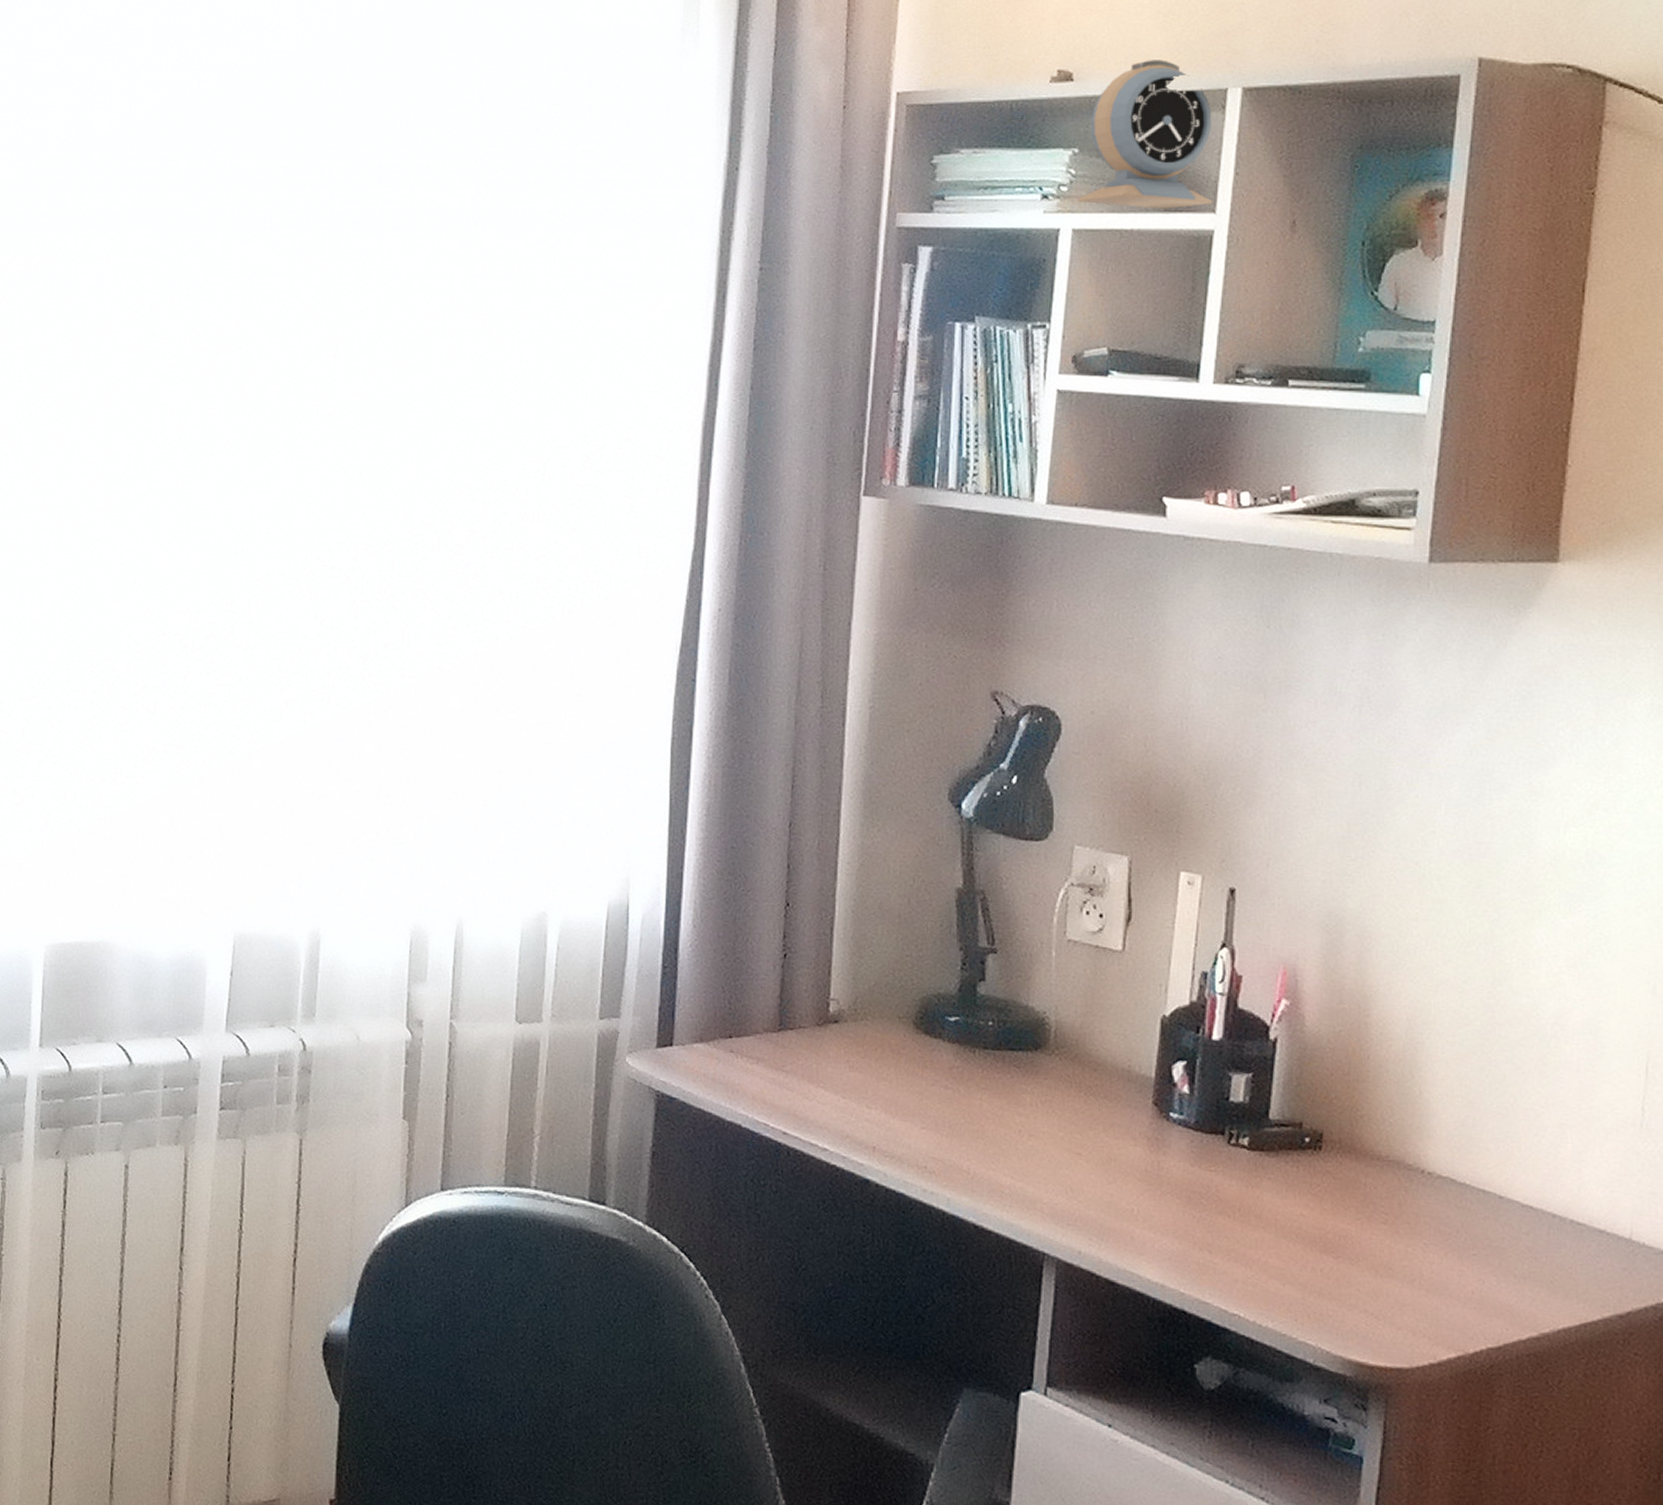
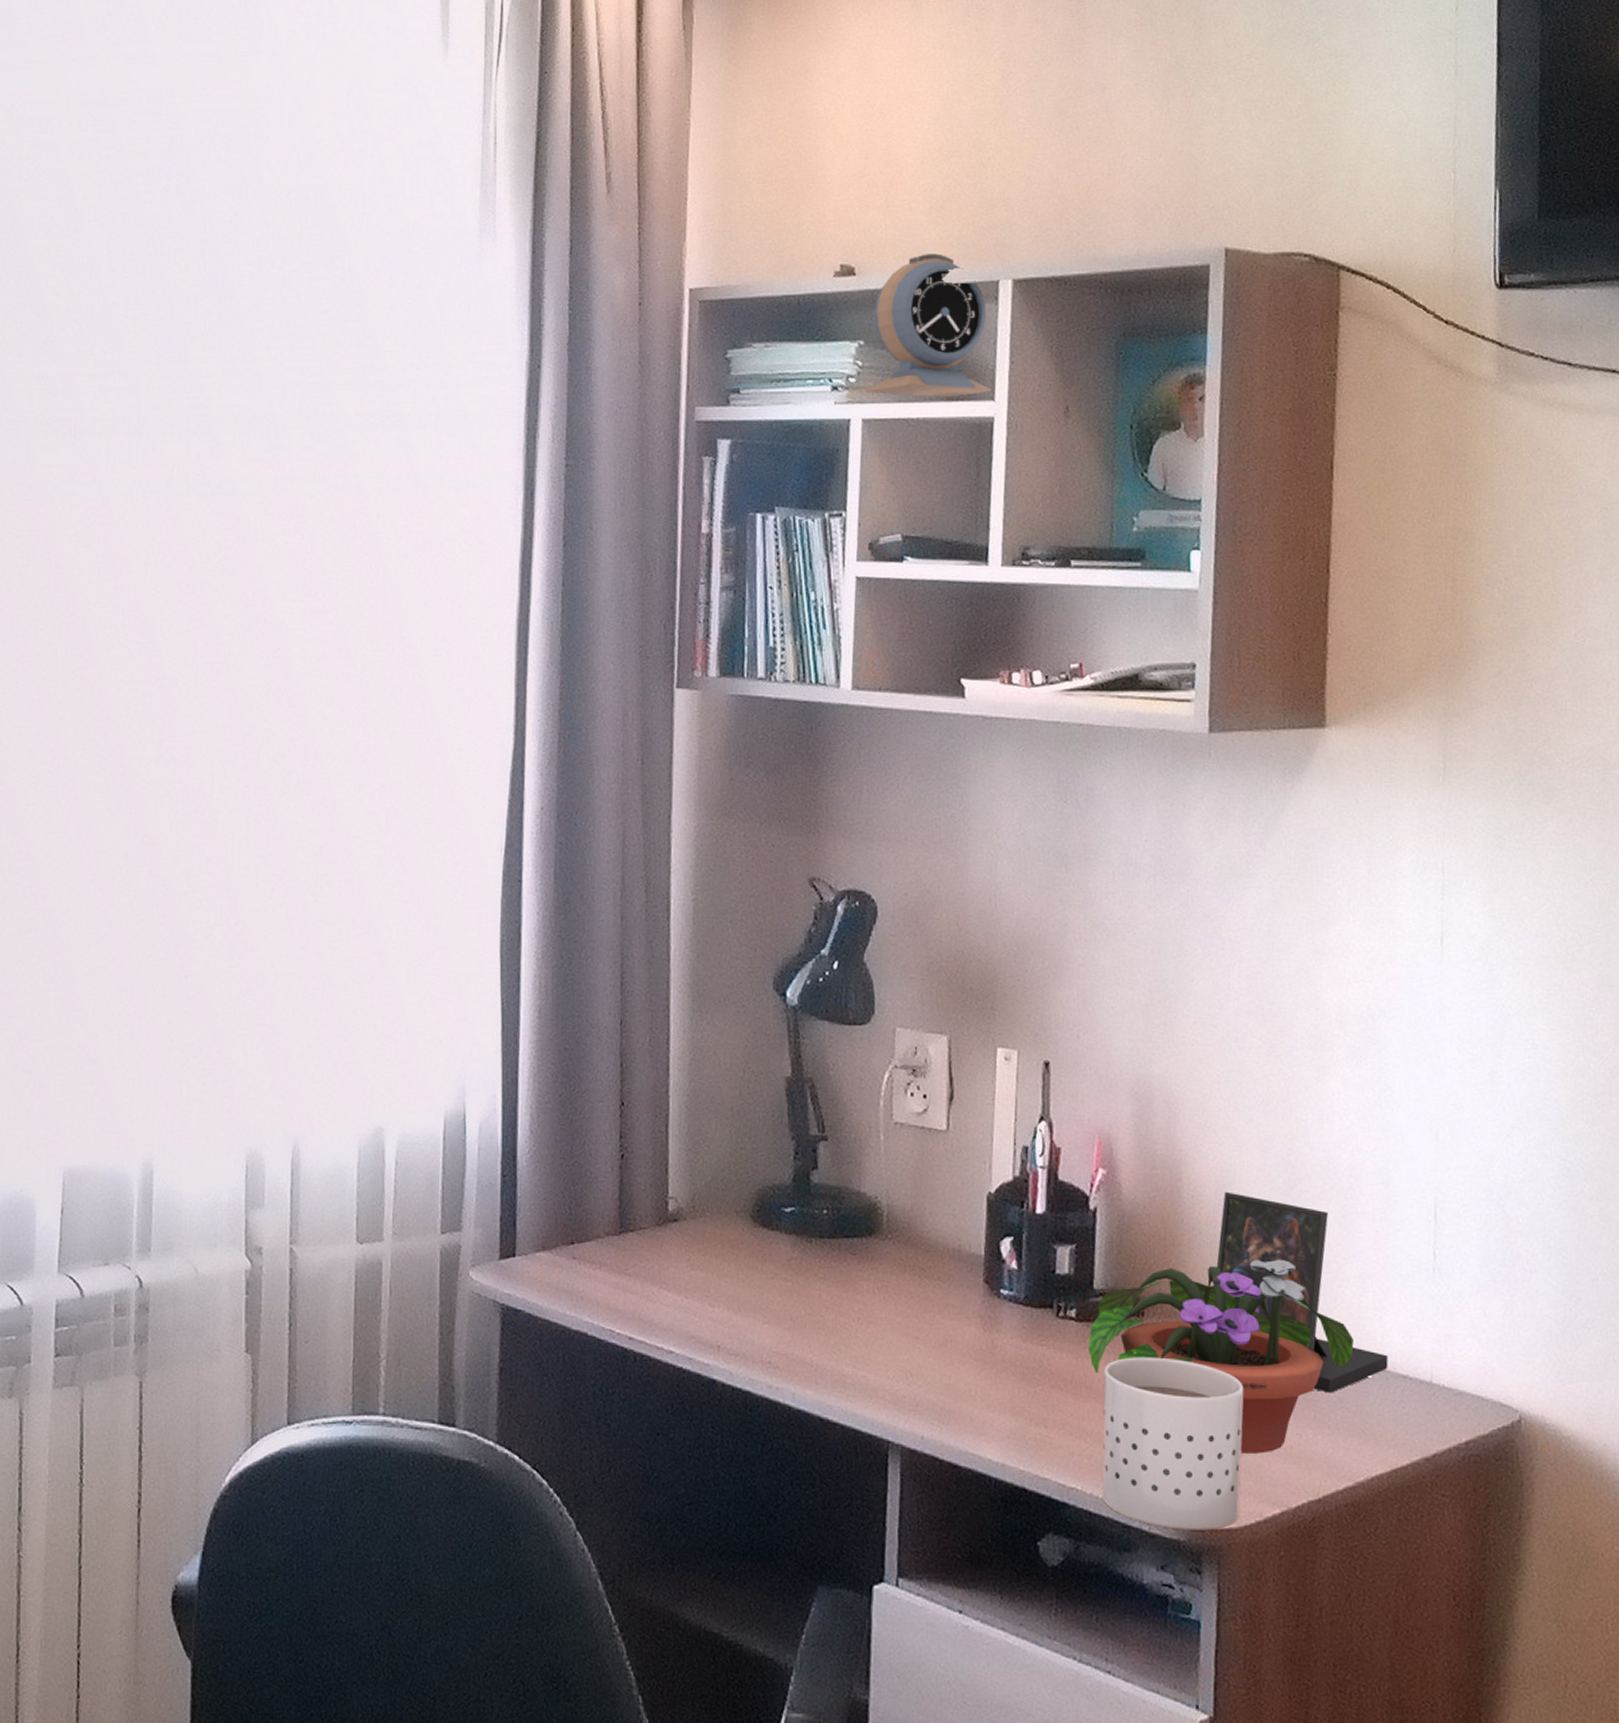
potted flower: none [1260,1090,1547,1297] -> present [1088,1247,1354,1454]
mug: none [1265,1189,1424,1369] -> present [1101,1357,1244,1531]
photo frame: none [1403,1031,1584,1242] -> present [1216,1191,1388,1393]

